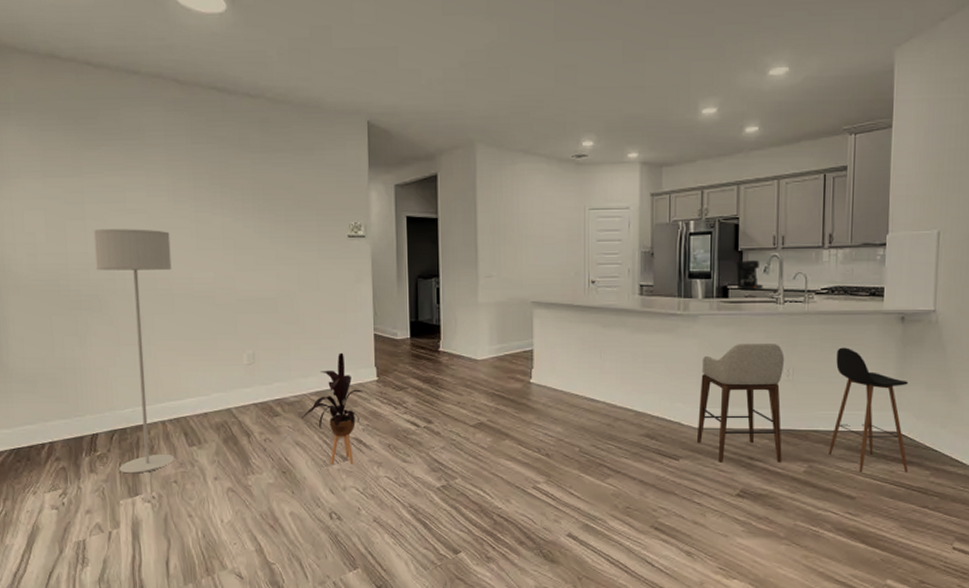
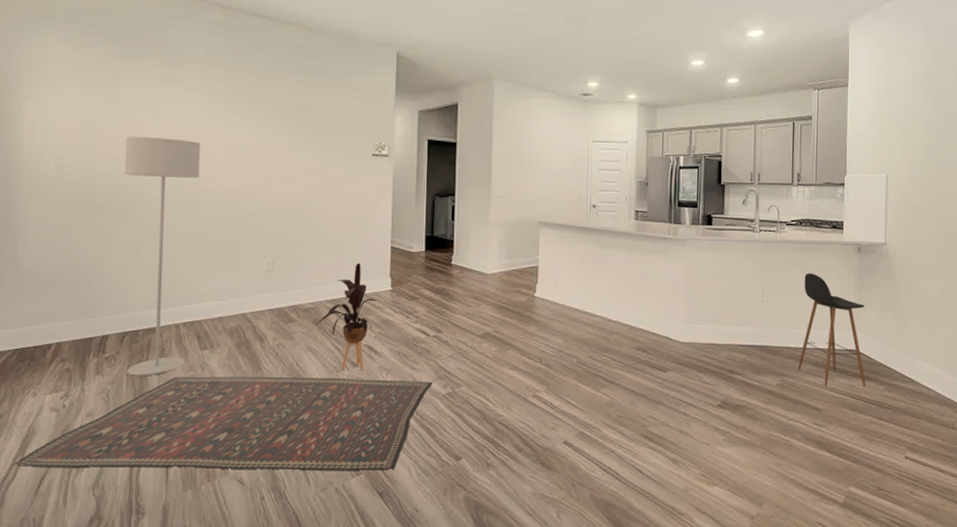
area rug: none [21,471,426,564] -> present [12,376,433,470]
bar stool: present [696,342,785,462] -> none [683,266,760,376]
coffee maker: present [736,260,763,291] -> none [719,193,742,220]

